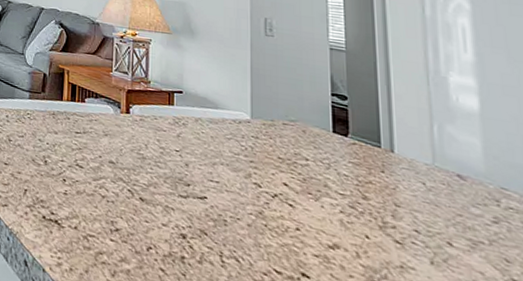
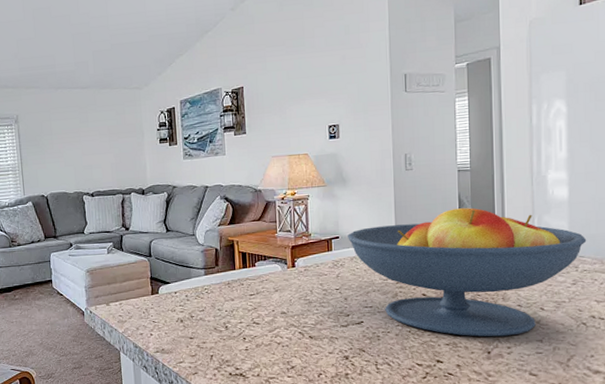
fruit bowl: none [193,88,511,270] -> present [348,207,587,337]

